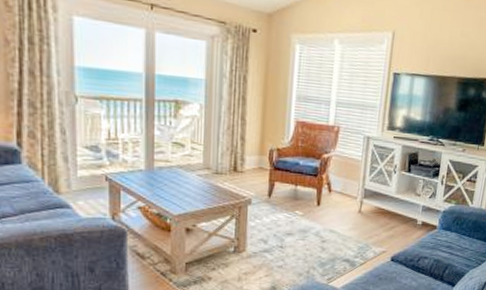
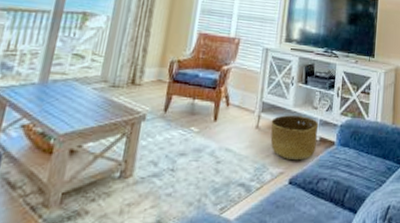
basket: none [373,201,422,242] -> present [270,115,319,161]

